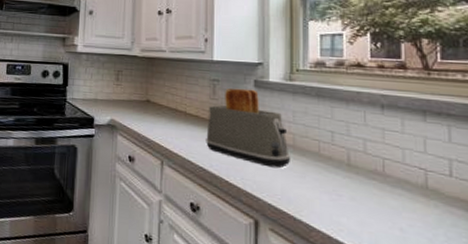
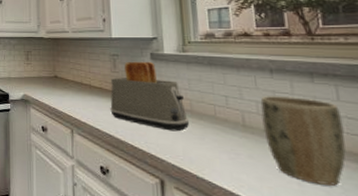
plant pot: none [368,133,453,233] -> present [260,96,346,186]

